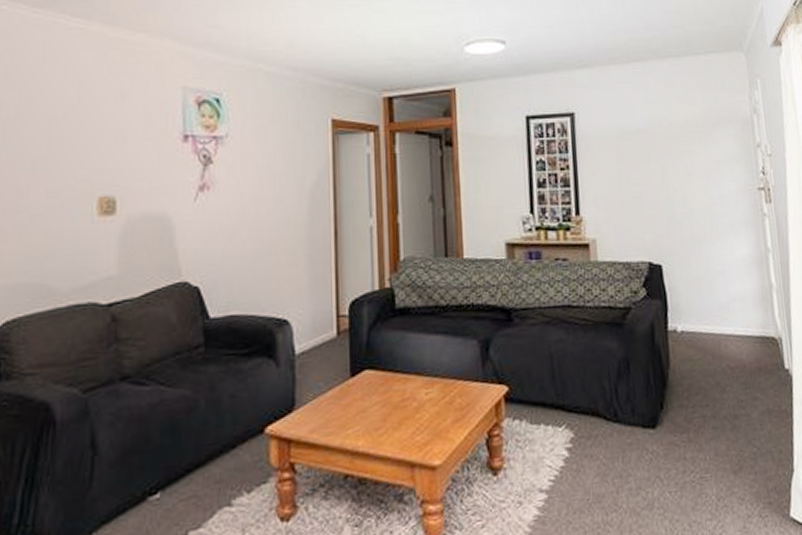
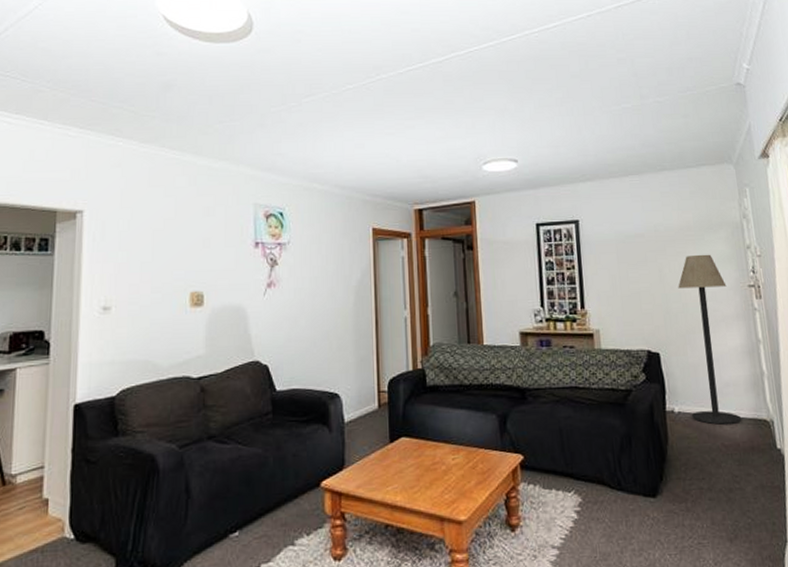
floor lamp: none [683,153,748,344] -> present [678,254,741,425]

